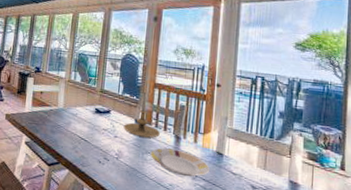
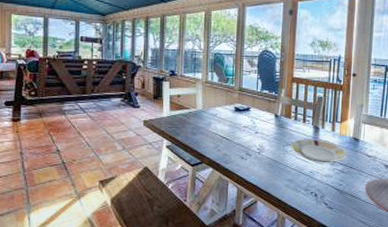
candle holder: present [123,92,160,138] -> none [263,87,299,131]

